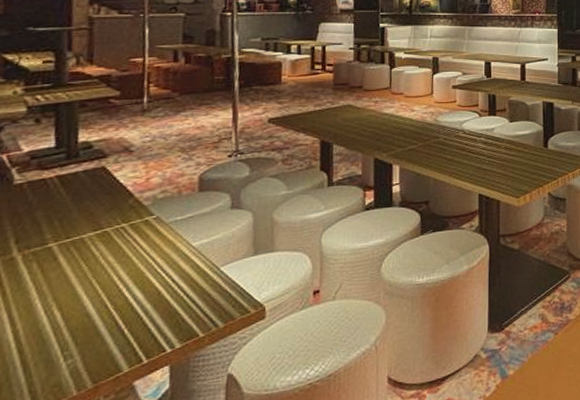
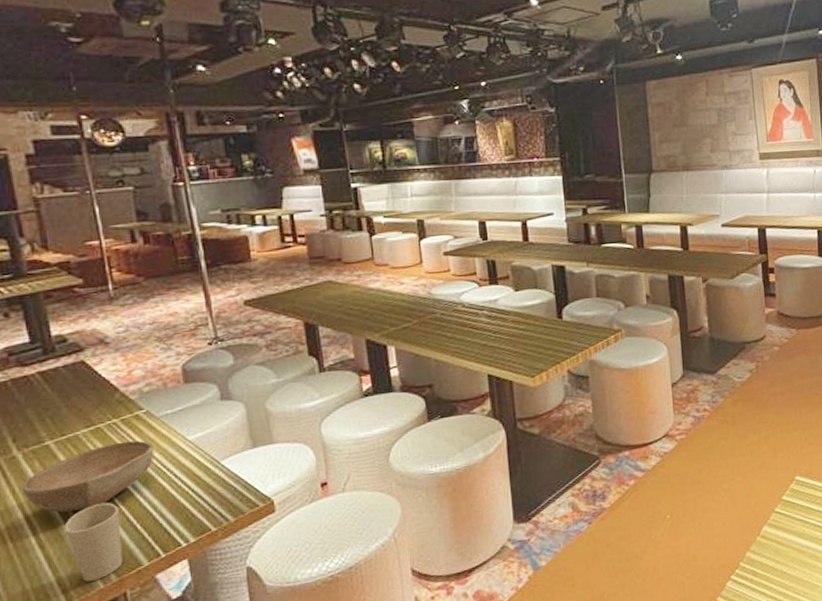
bowl: none [12,245,157,316] -> present [21,440,155,513]
cup: none [48,306,110,389] -> present [64,502,123,582]

